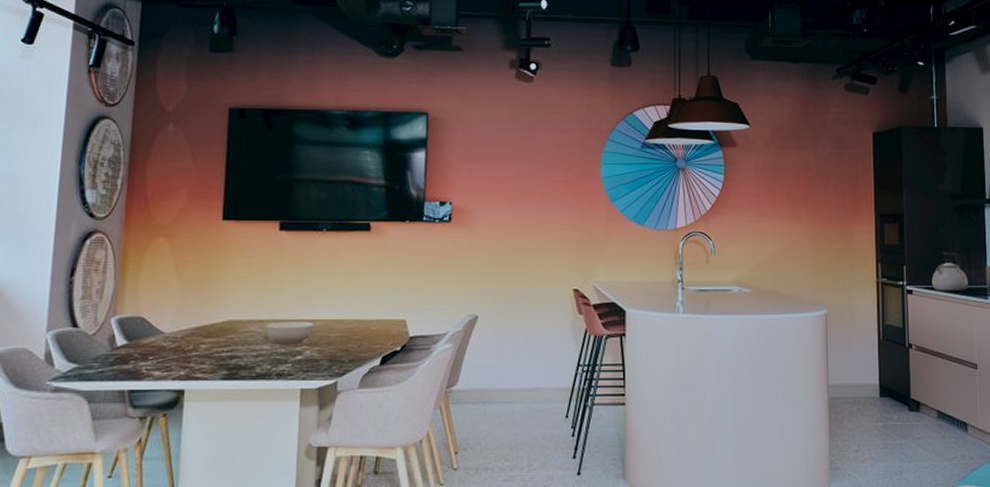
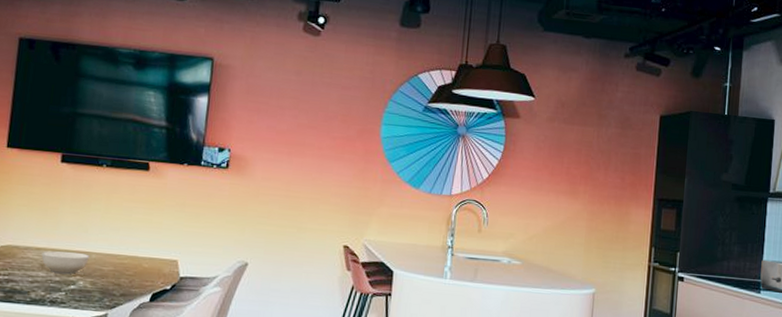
kettle: present [931,252,968,292] -> none [704,242,742,284]

